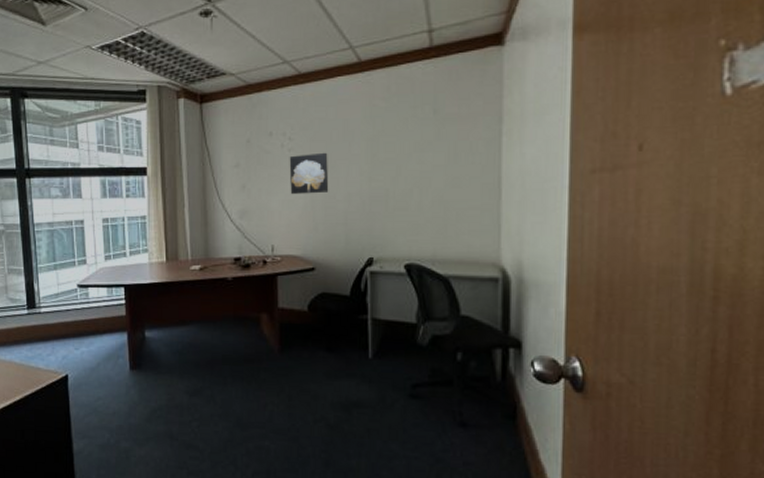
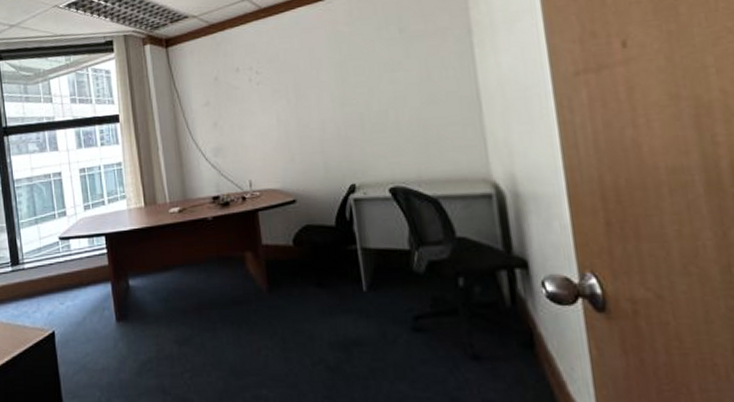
wall art: present [289,152,329,195] -> none [258,82,302,128]

